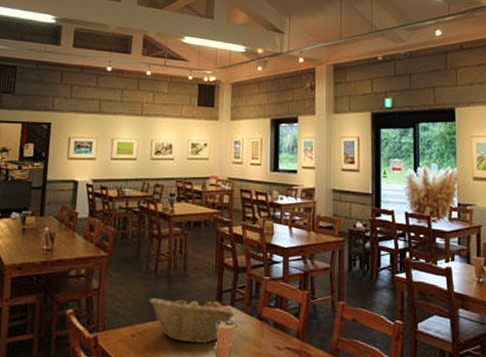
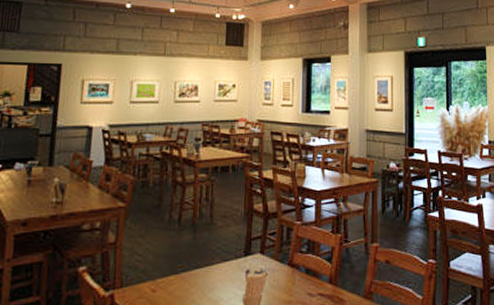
fruit basket: present [149,296,236,343] -> none [172,245,266,295]

